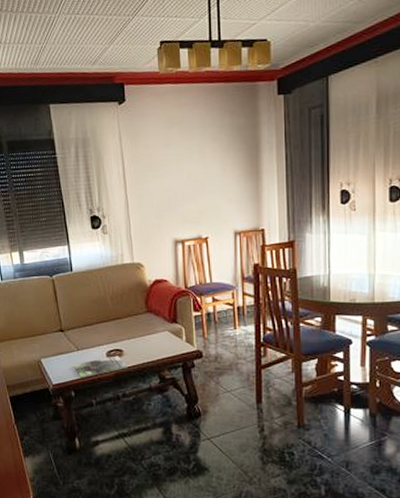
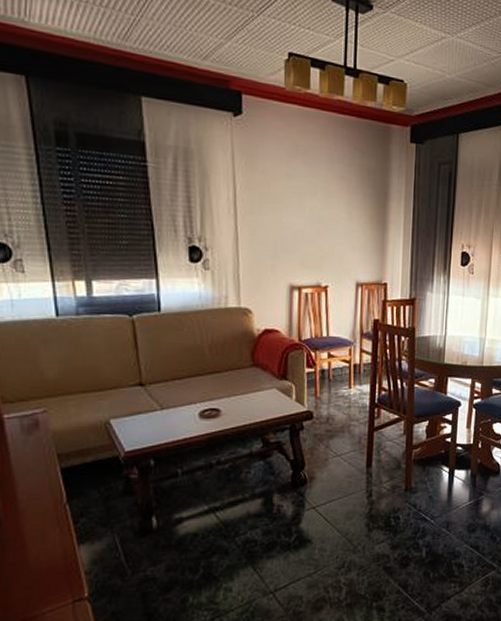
magazine: present [74,355,128,377] -> none [156,416,225,442]

